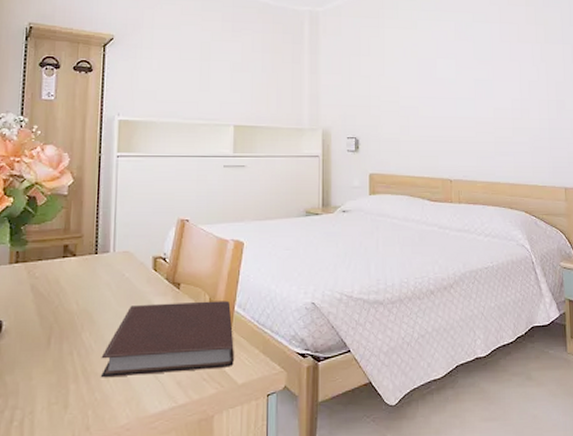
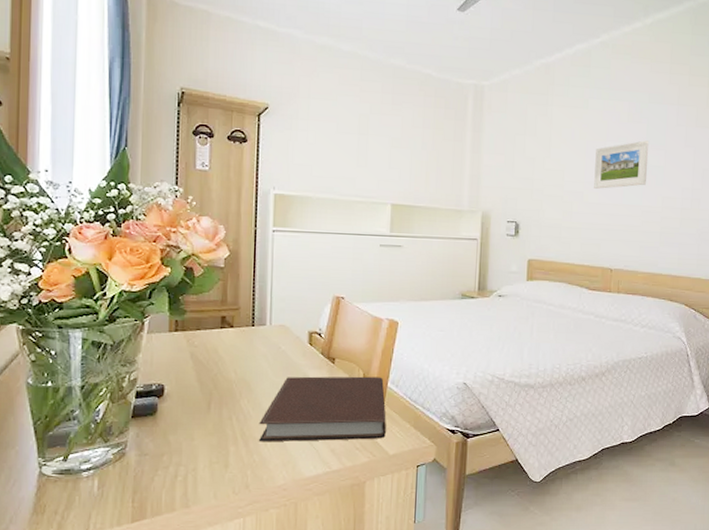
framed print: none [427,56,478,103] -> present [594,140,649,189]

